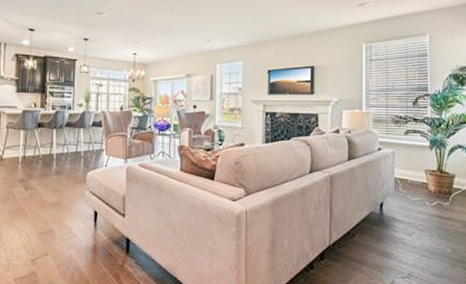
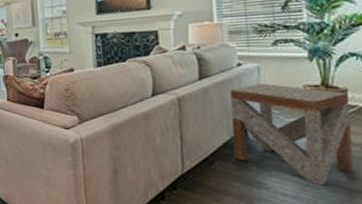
side table: none [371,166,456,256] -> present [230,83,353,186]

